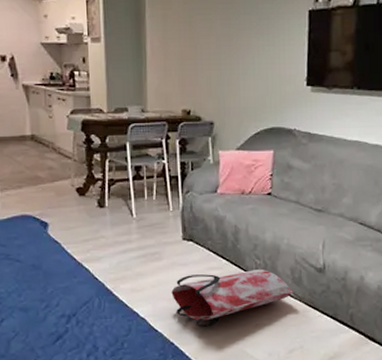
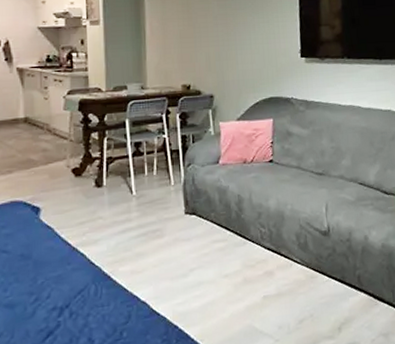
bag: present [171,269,293,327] -> none [174,237,300,306]

